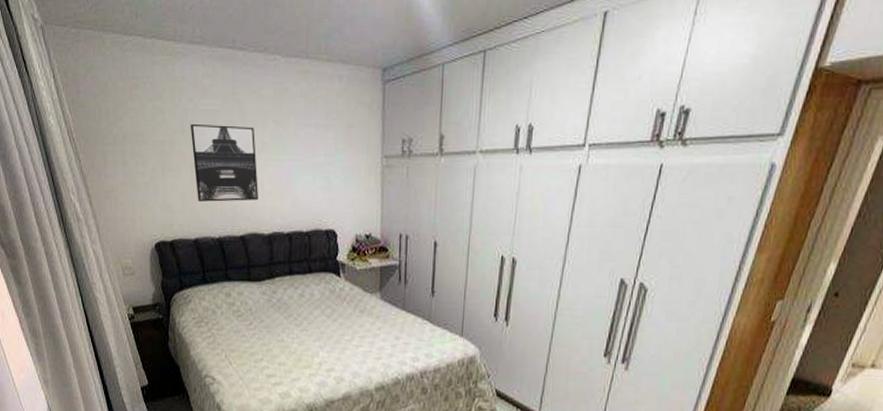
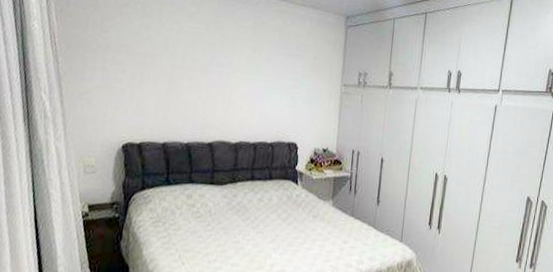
wall art: present [190,123,258,202] -> none [171,41,233,113]

